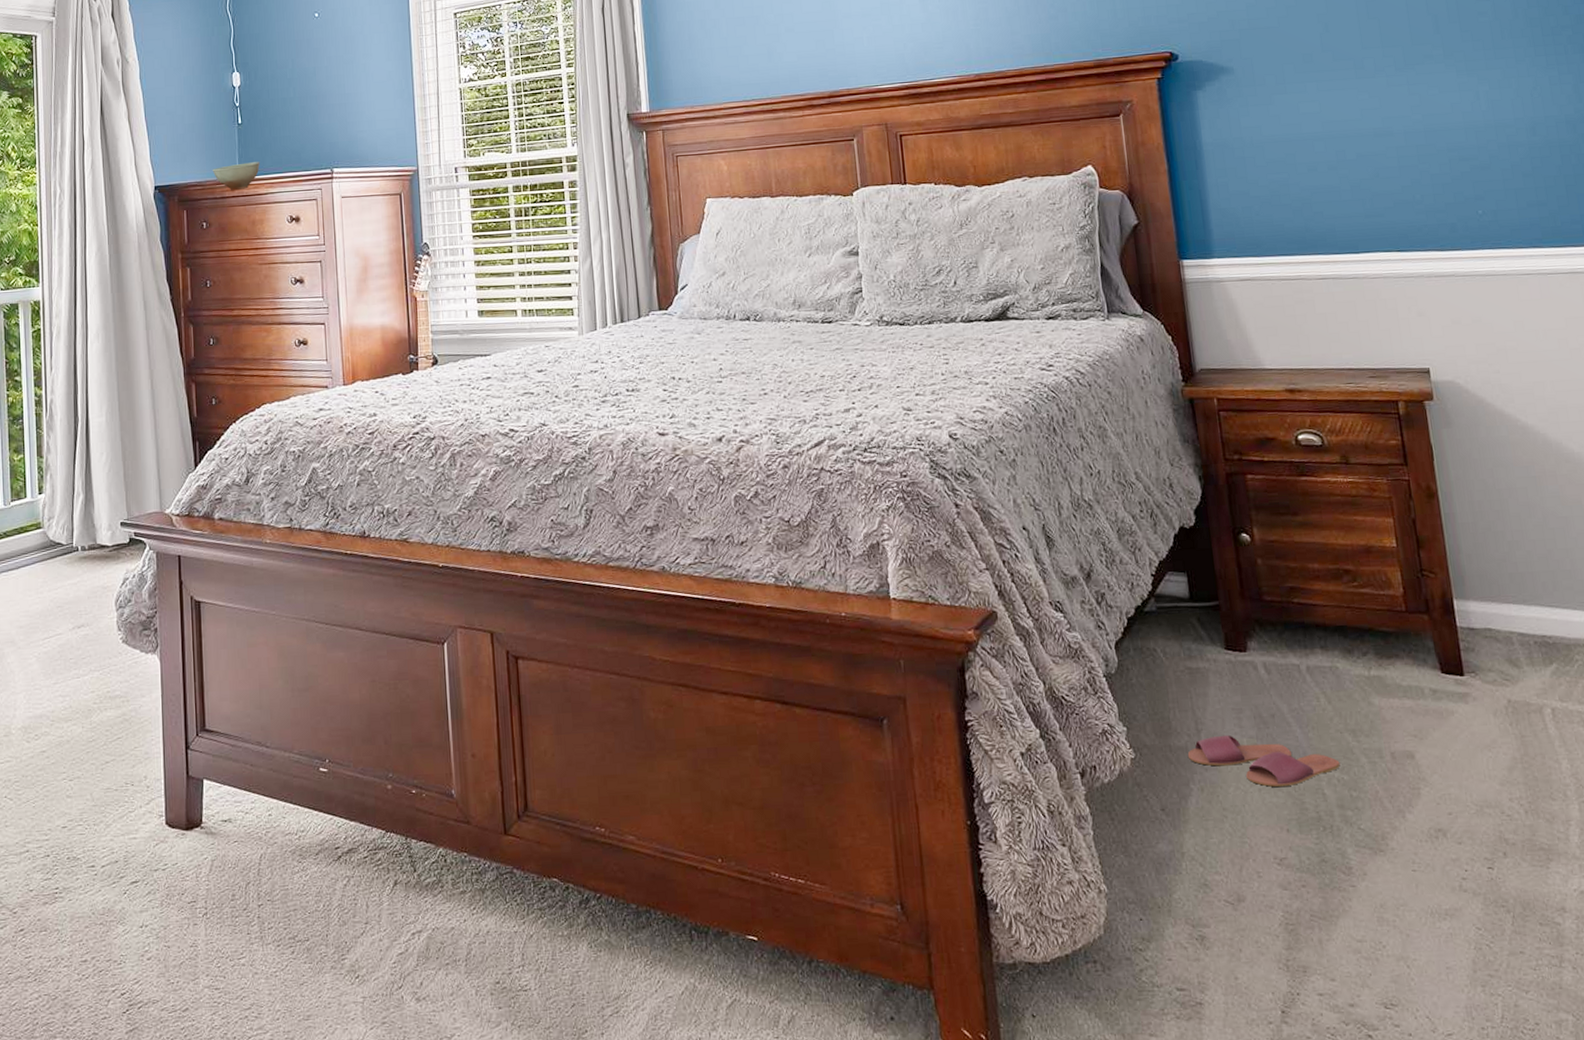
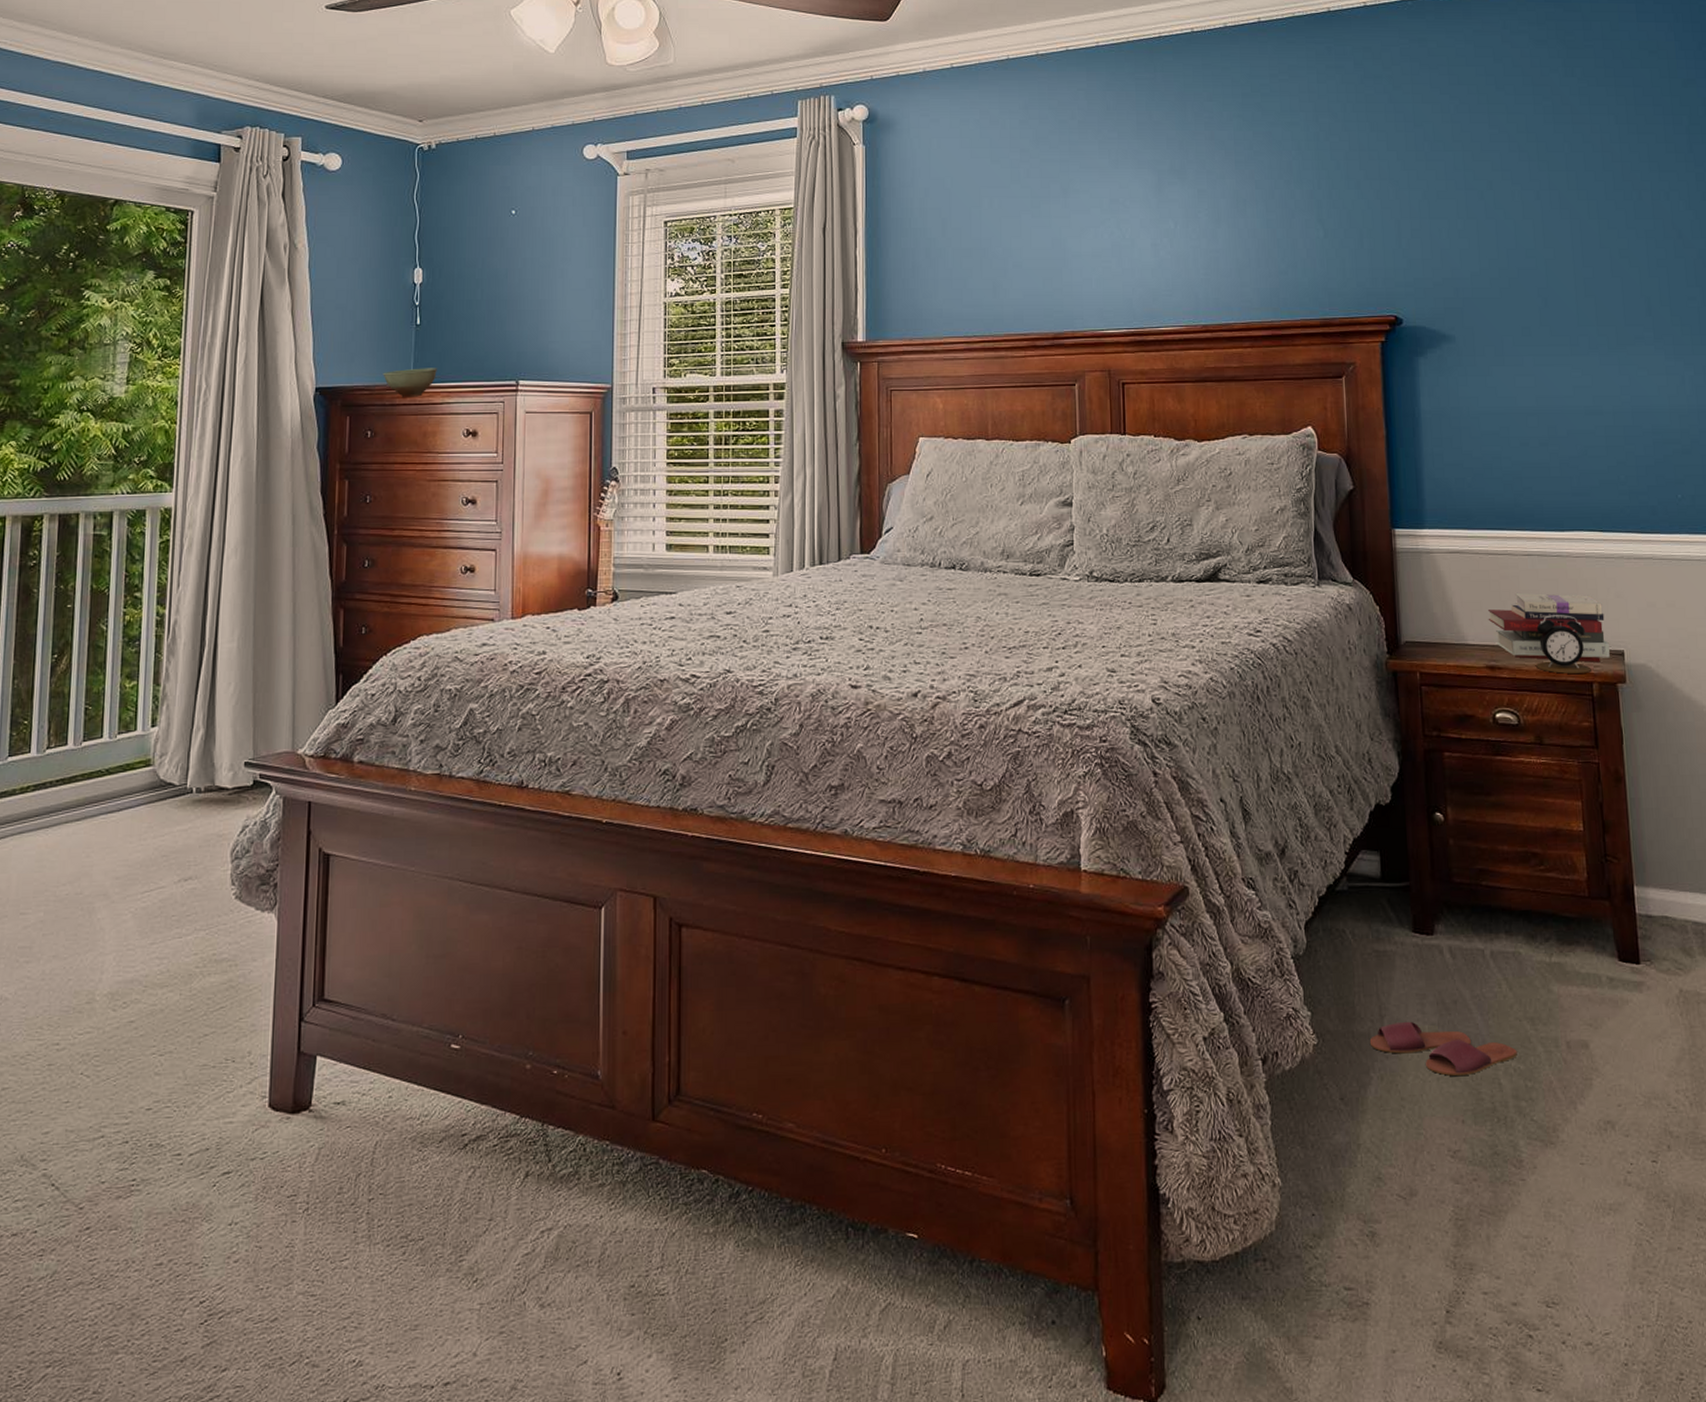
books: none [1283,315,1415,381] -> present [1487,593,1610,662]
alarm clock: none [1335,335,1396,394] -> present [1536,615,1592,674]

